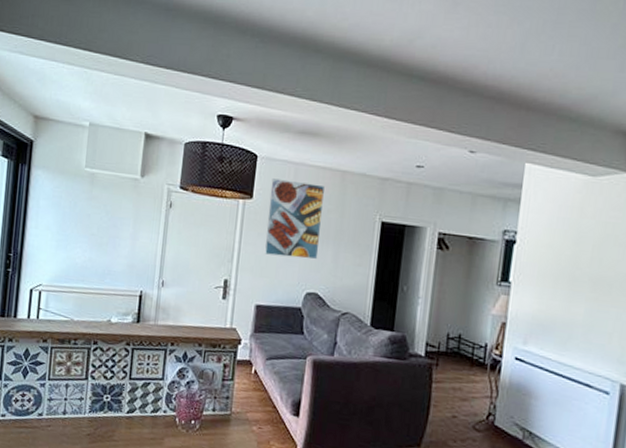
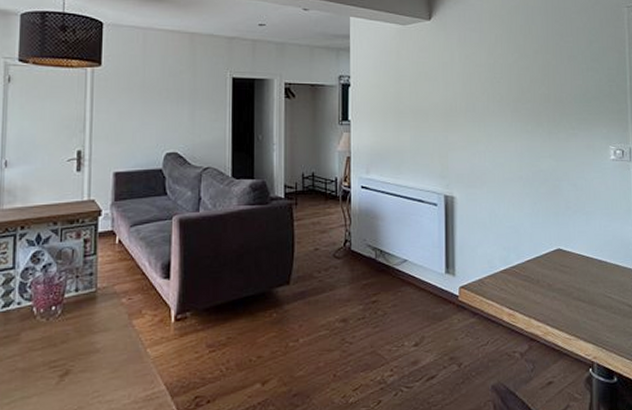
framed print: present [264,178,324,259] -> none [118,44,175,120]

